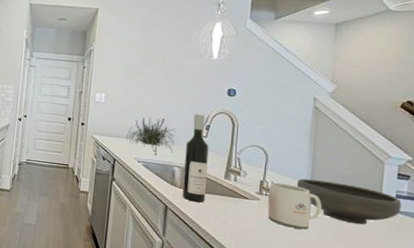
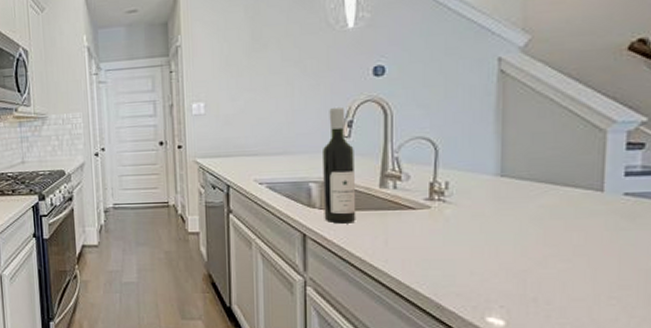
plant: present [126,117,179,155] -> none [239,122,312,172]
mug: present [267,182,322,230] -> none [443,181,518,237]
bowl: present [296,178,402,225] -> none [480,168,634,220]

